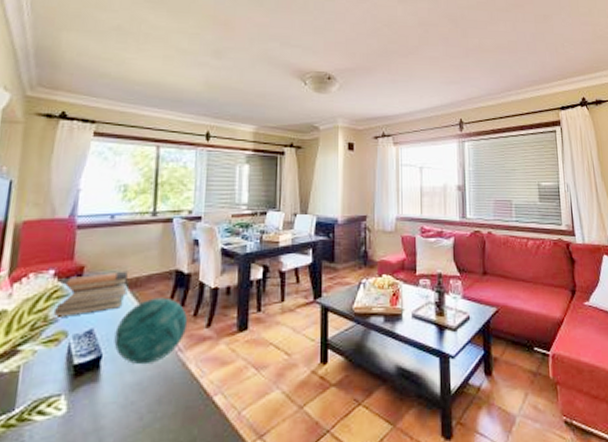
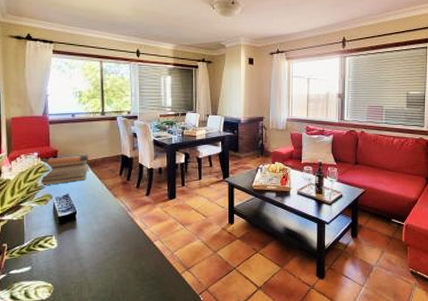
decorative orb: present [114,297,188,365] -> none [83,174,133,219]

